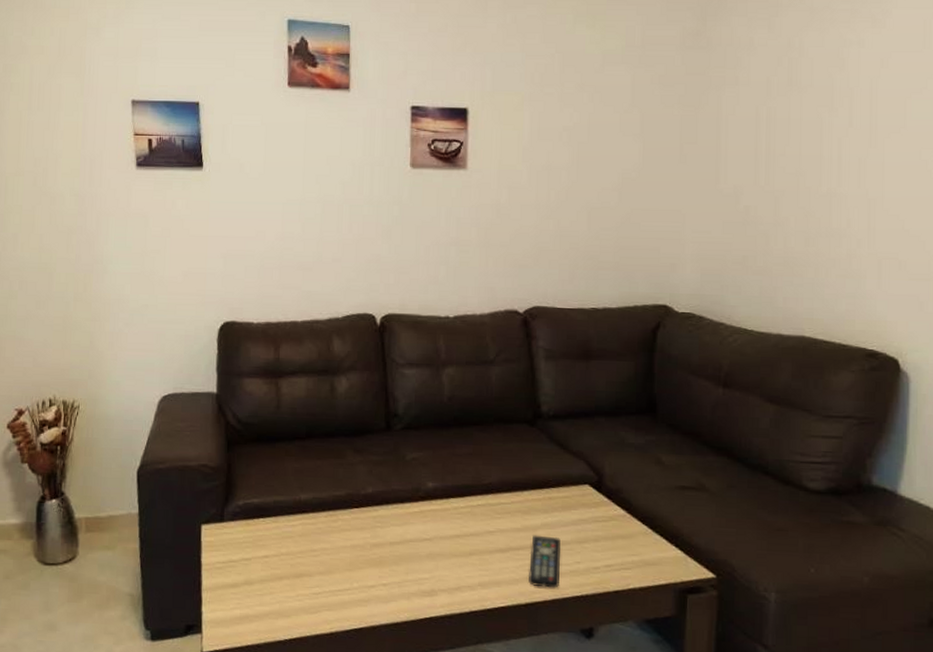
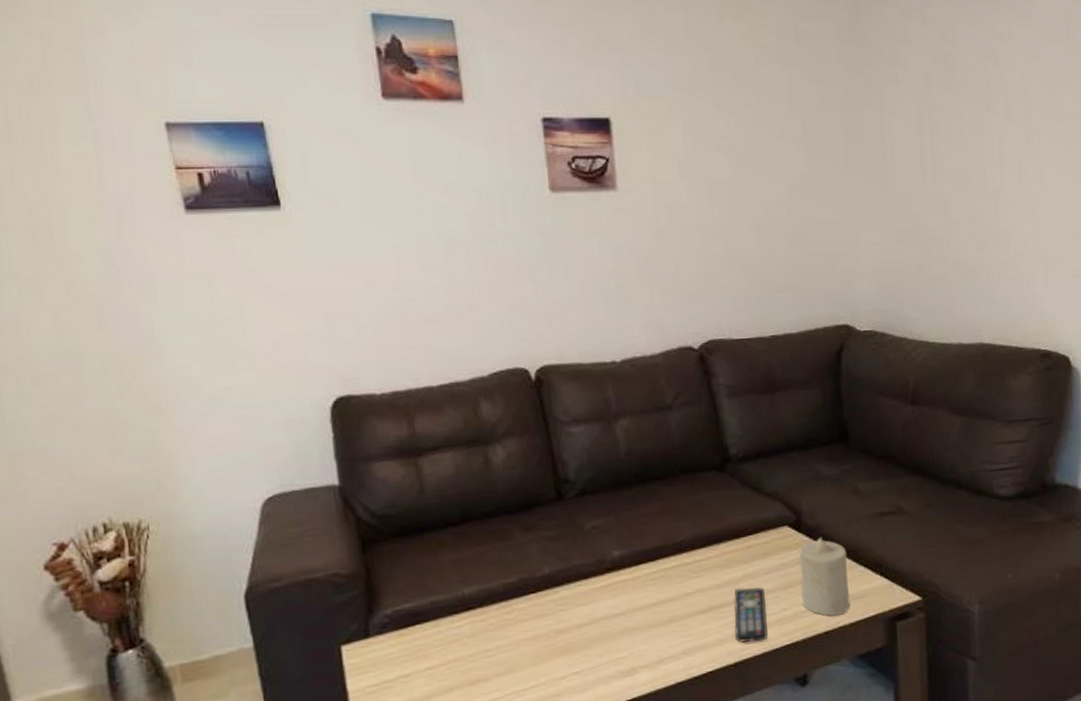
candle: none [596,500,644,577] -> present [799,537,851,616]

